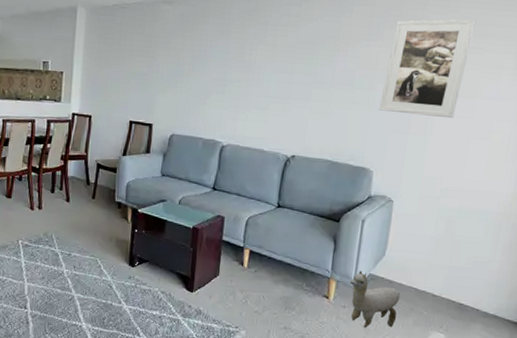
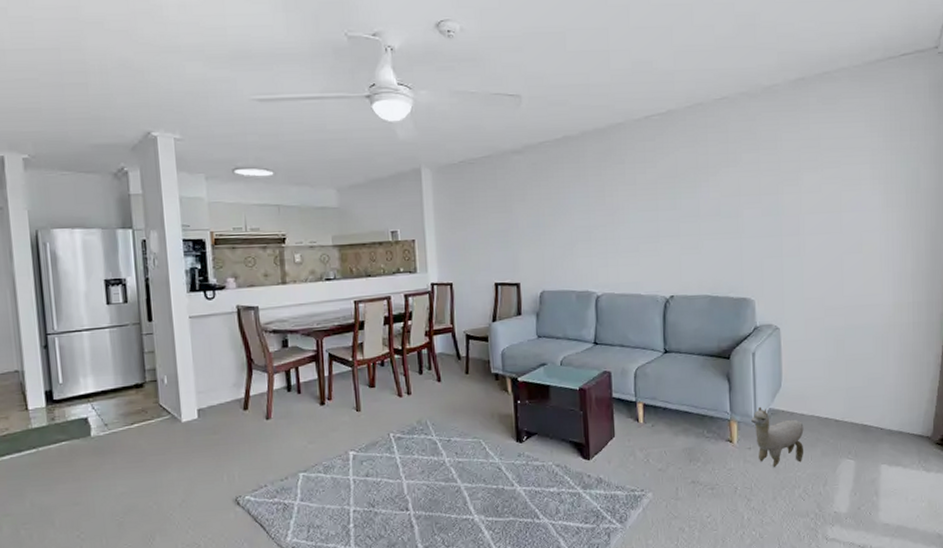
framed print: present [379,19,476,119] -> none [749,134,828,237]

